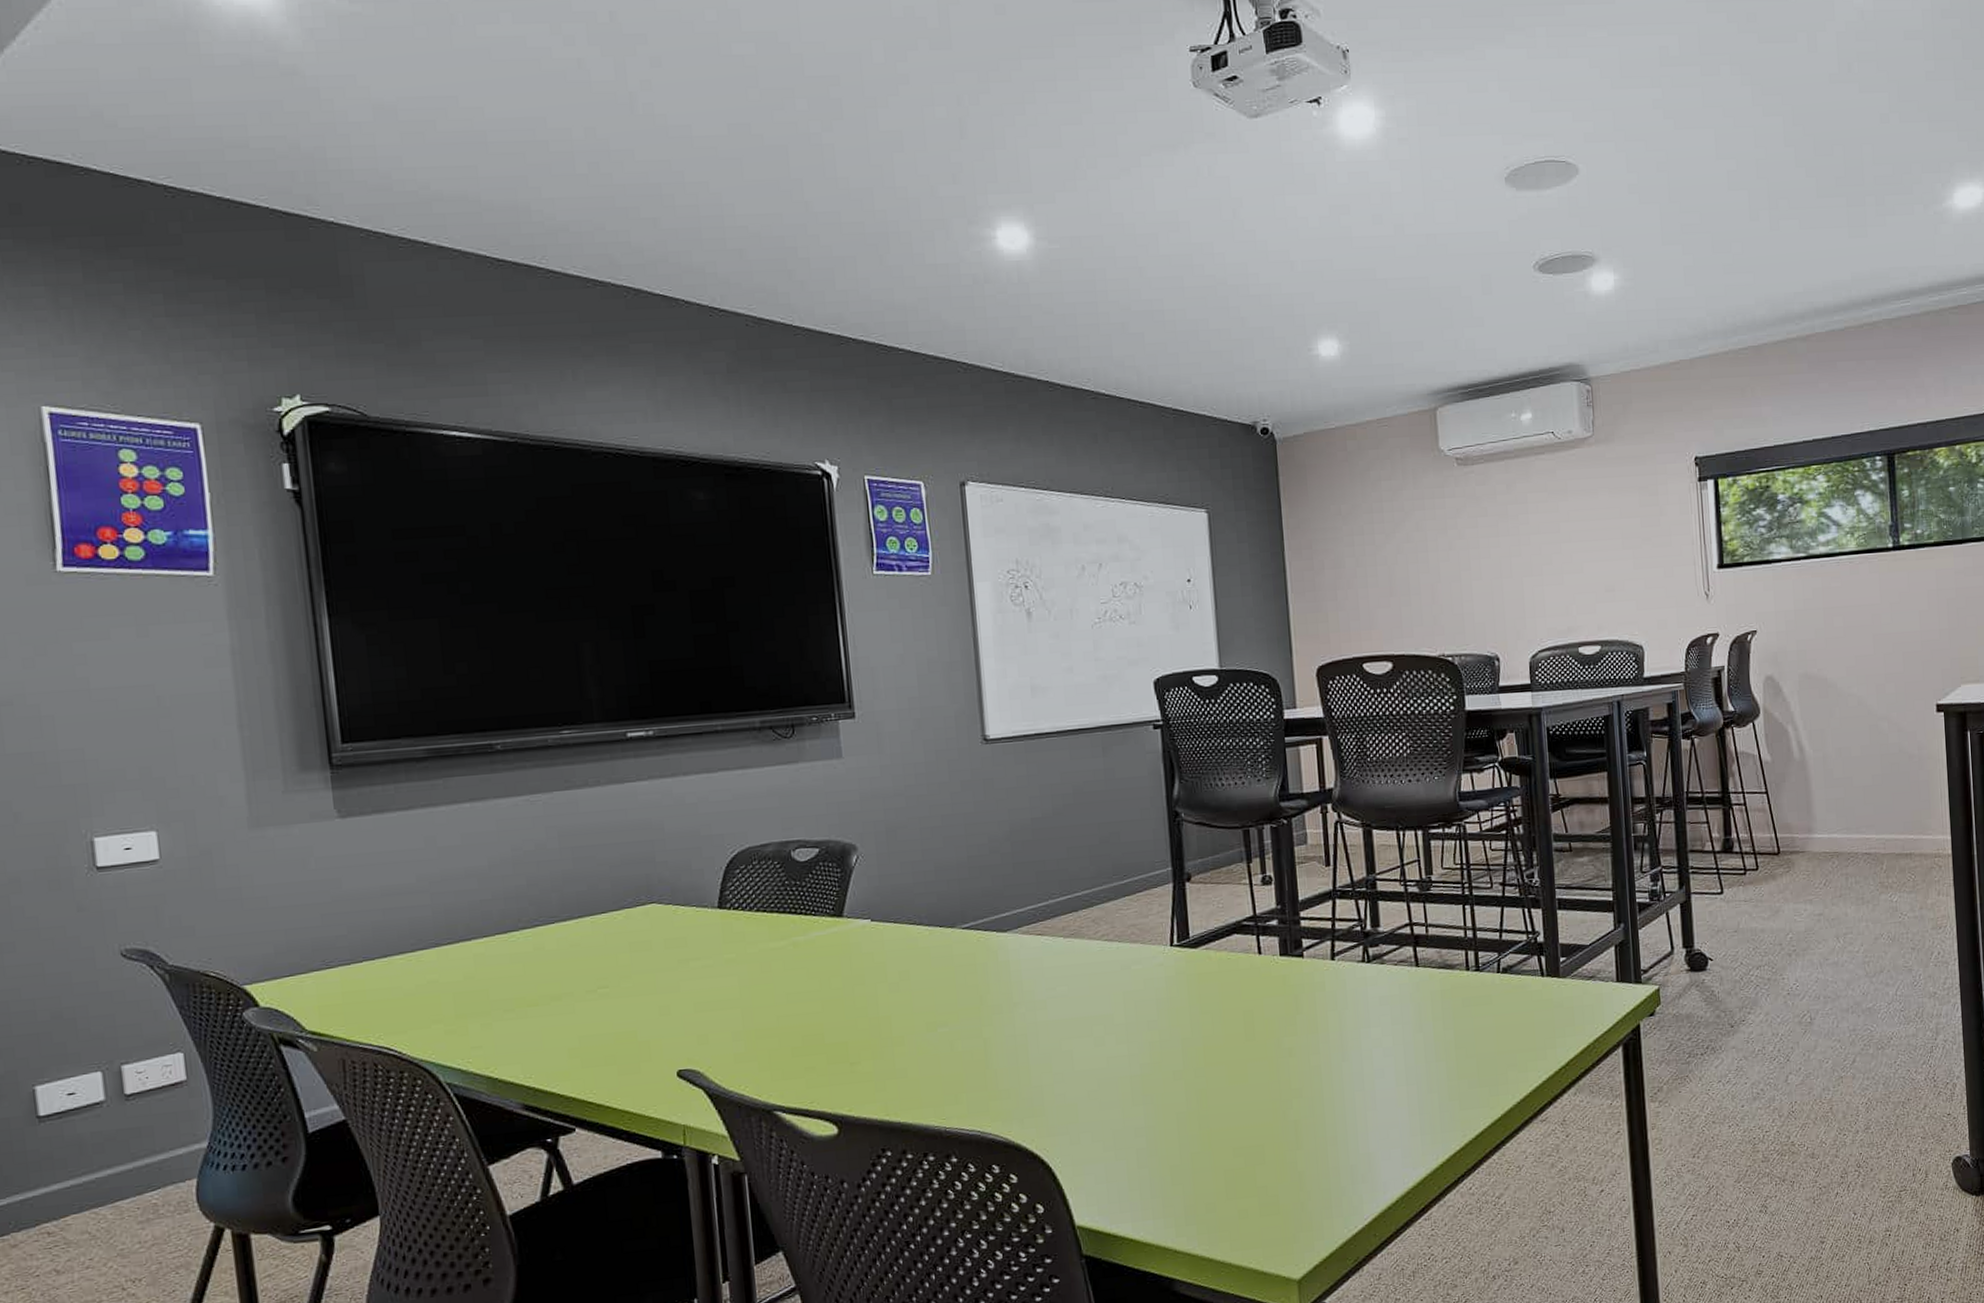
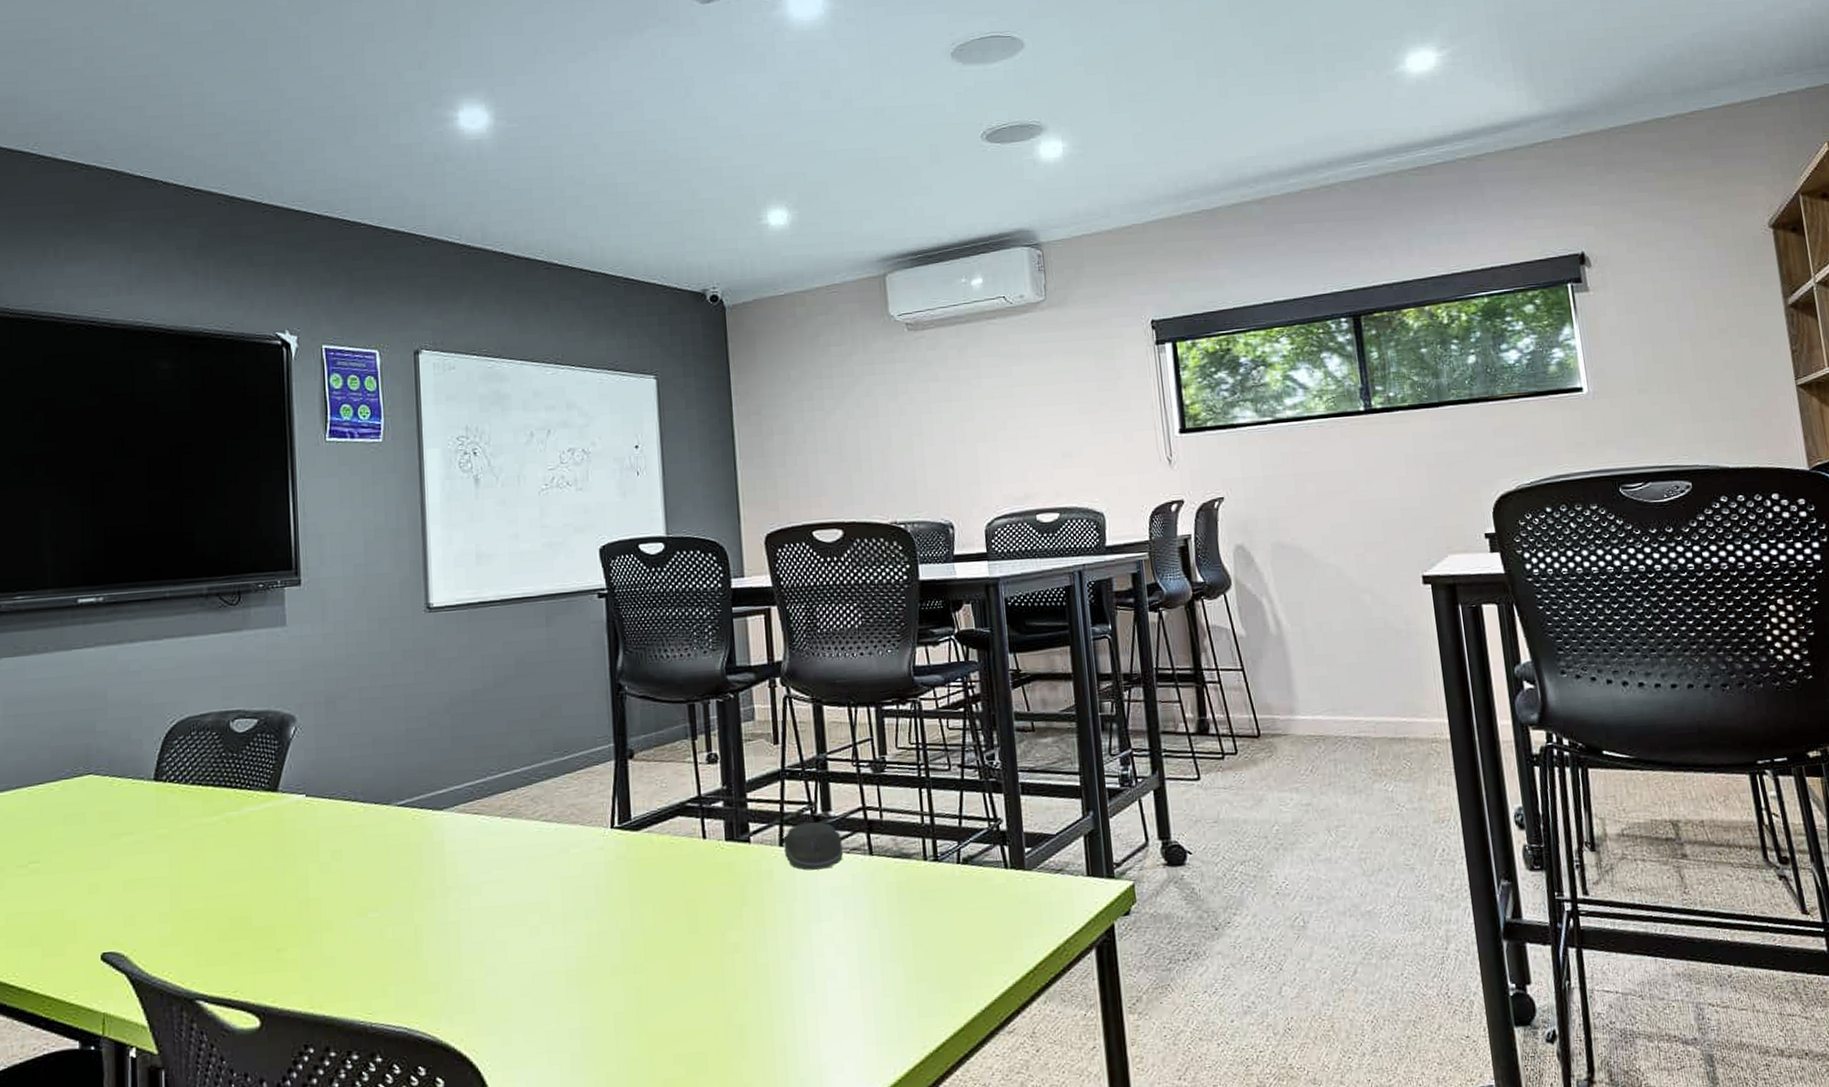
computer mouse: none [1335,937,1391,981] -> present [783,821,843,870]

